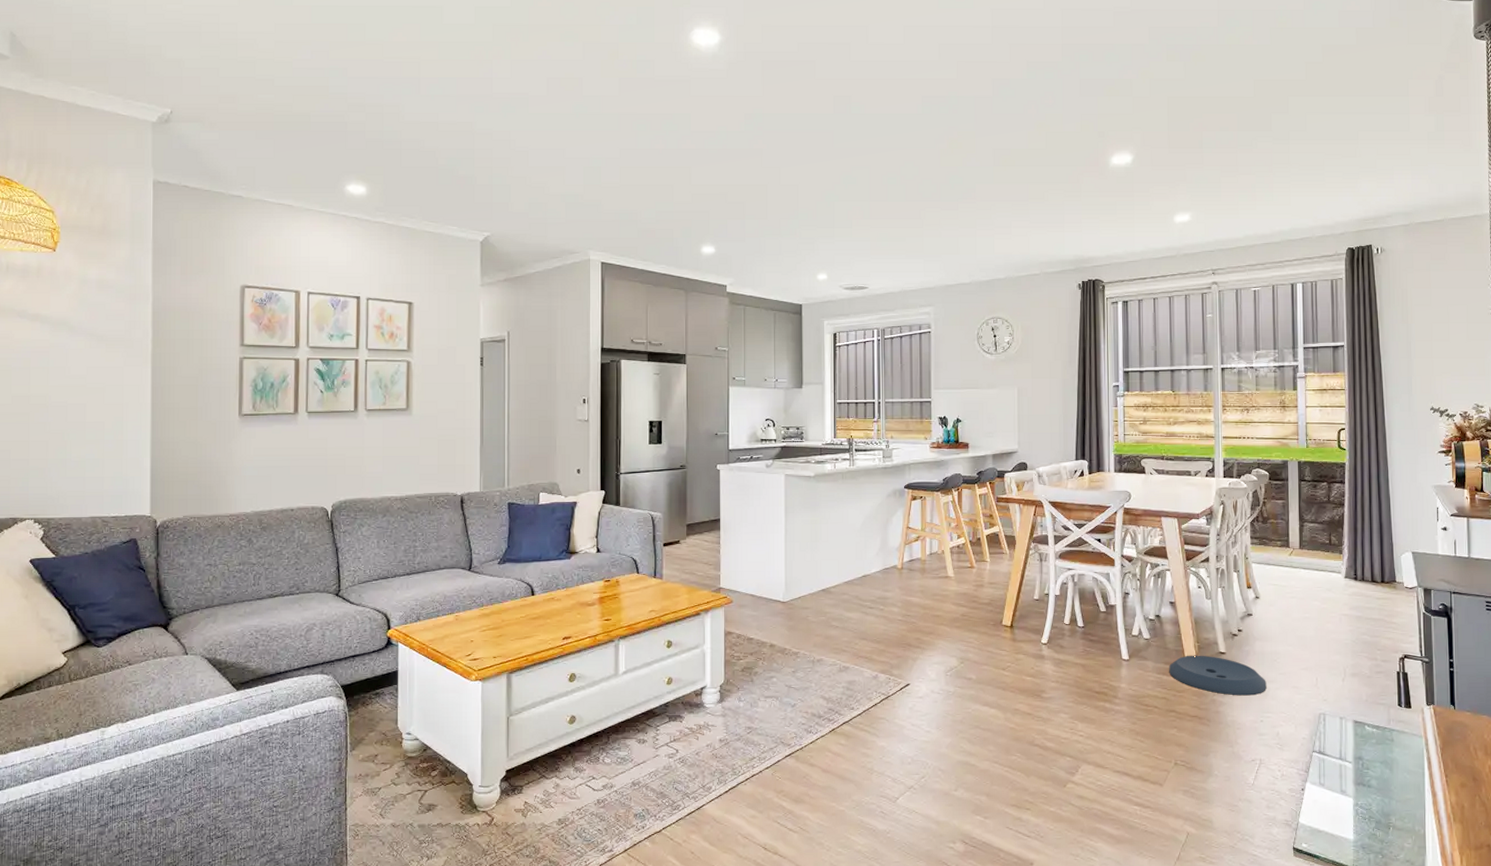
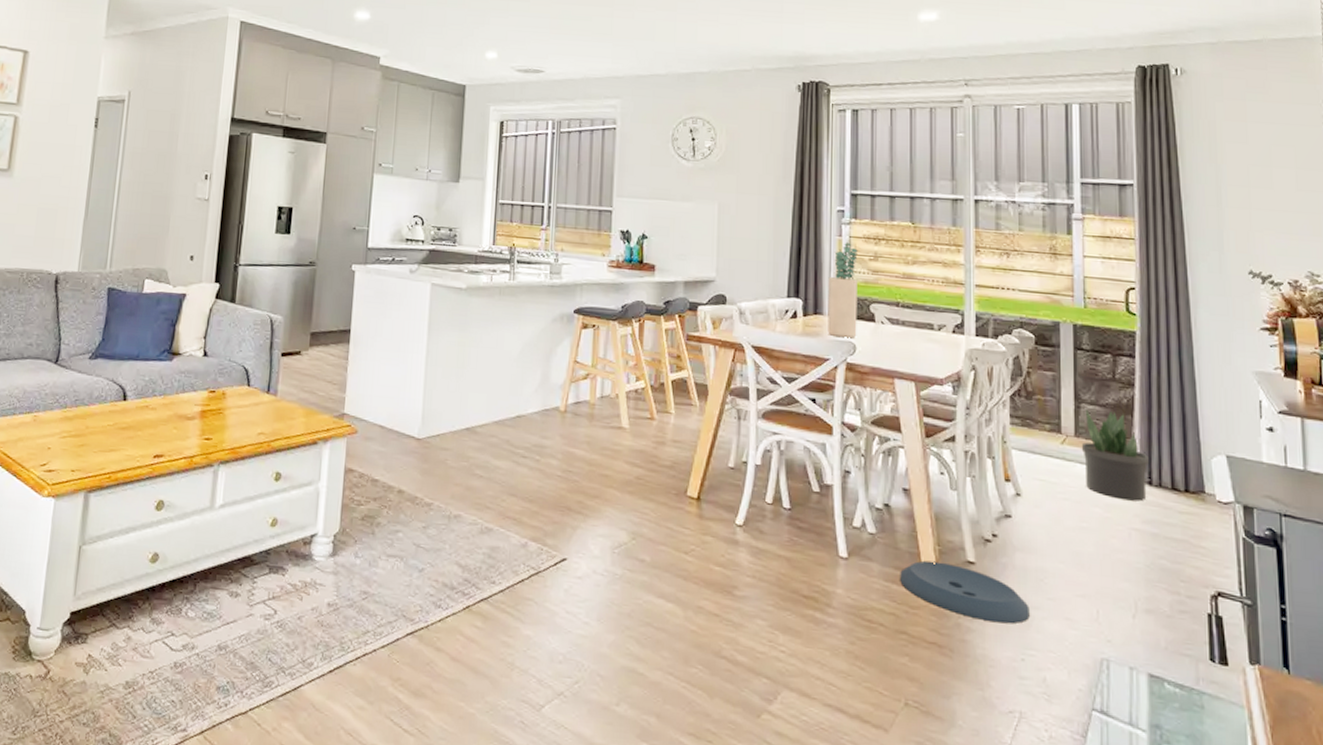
vase: none [1108,409,1132,489] -> present [828,240,858,339]
planter: none [1304,527,1355,594] -> present [1081,409,1149,502]

